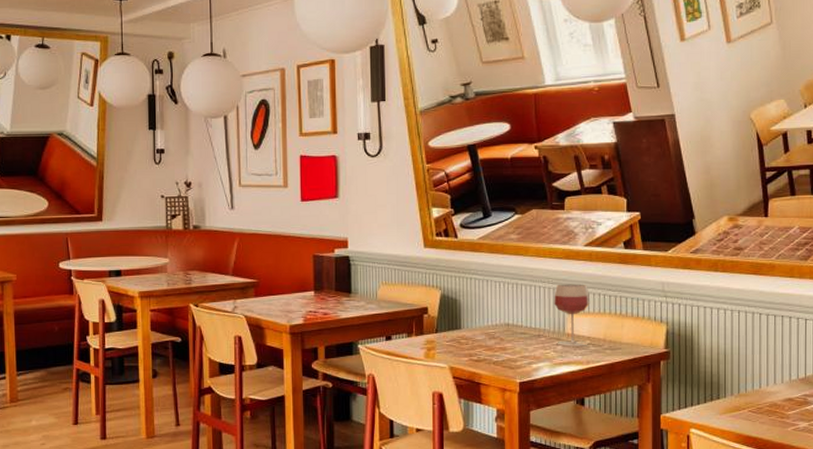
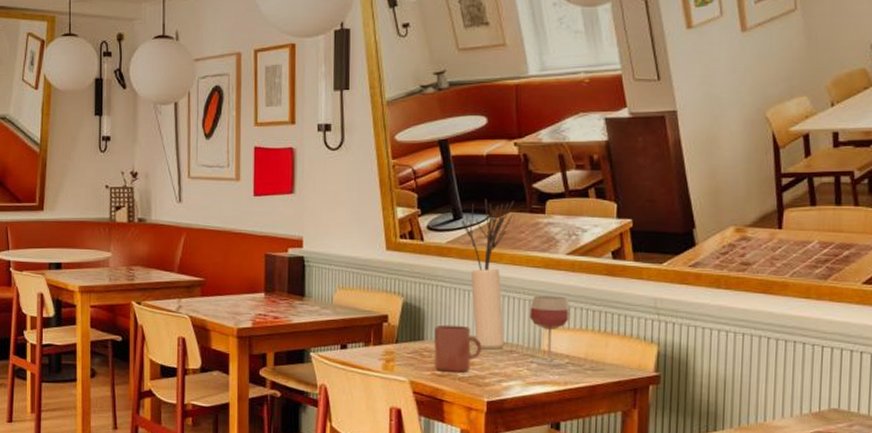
cup: none [470,314,513,357] -> present [434,324,482,372]
vase: none [490,197,536,336] -> present [461,198,514,351]

